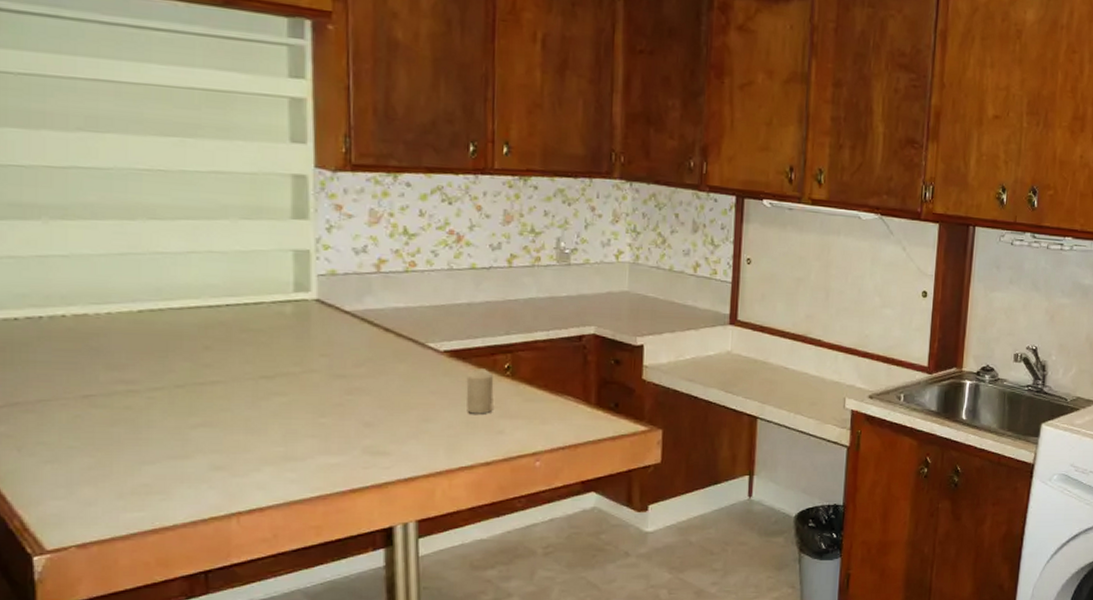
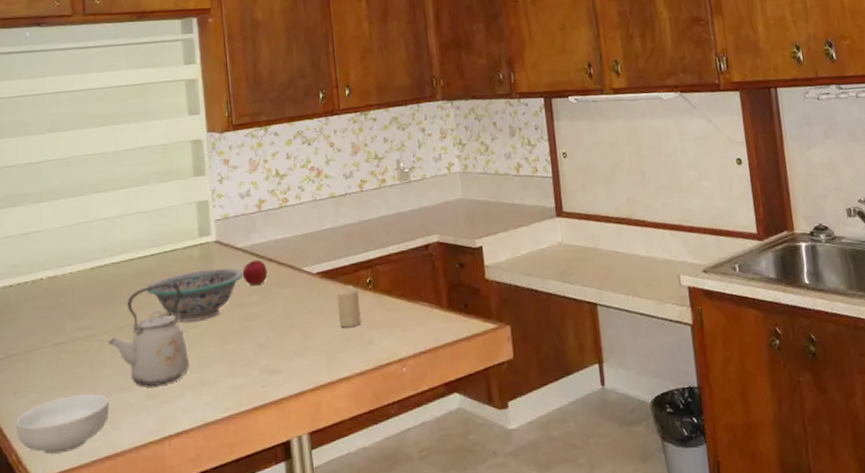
cereal bowl: none [21,458,158,523] -> present [16,394,110,454]
kettle: none [159,340,271,457] -> present [108,283,190,387]
decorative bowl: none [218,330,351,389] -> present [147,268,244,322]
apple: none [349,327,382,357] -> present [242,260,267,286]

